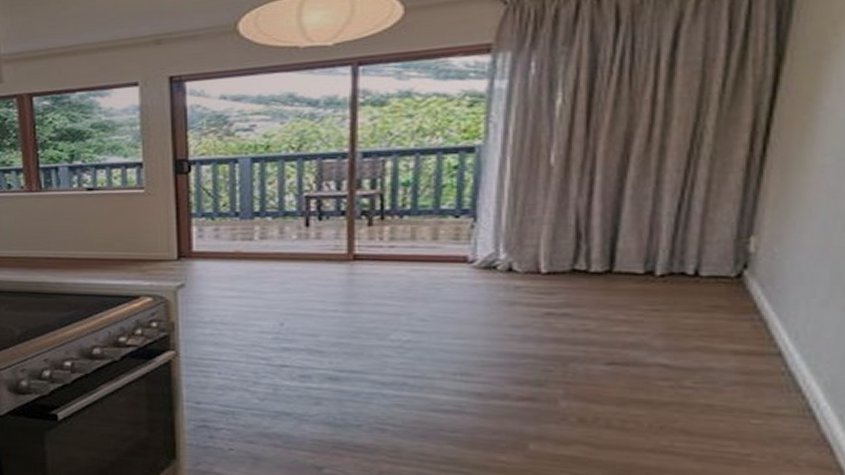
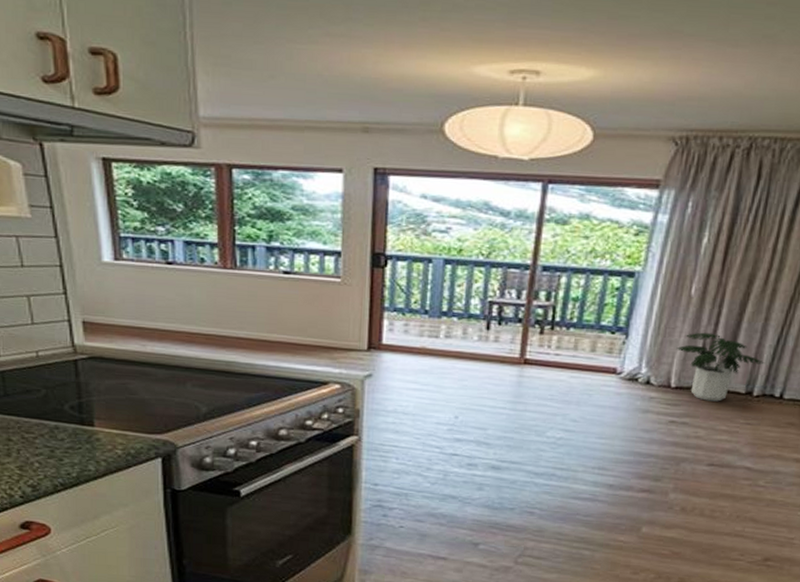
potted plant: none [541,205,667,286] -> present [676,332,766,402]

